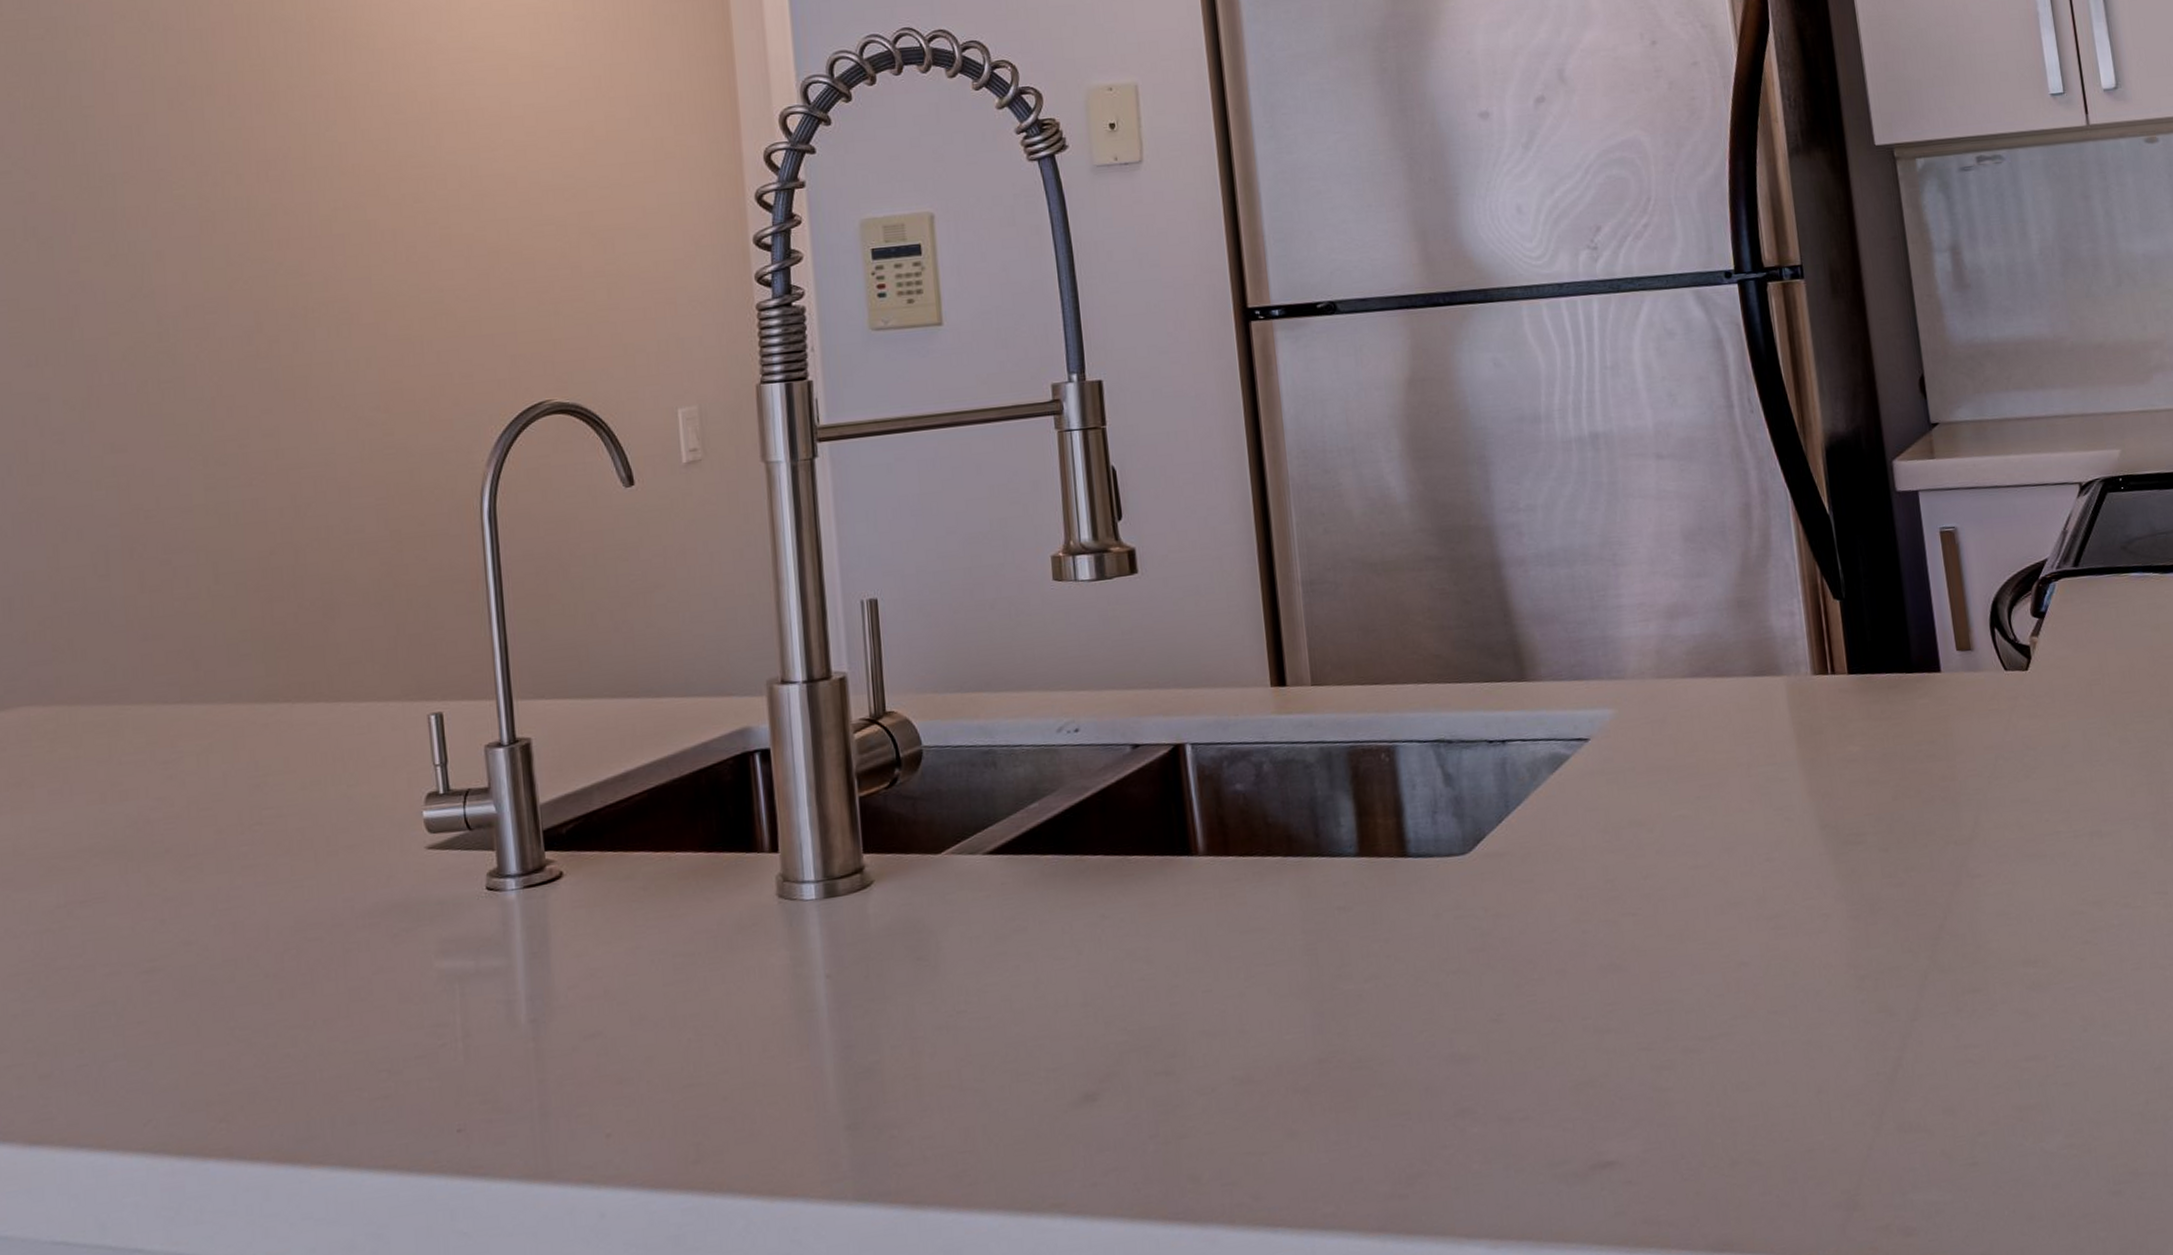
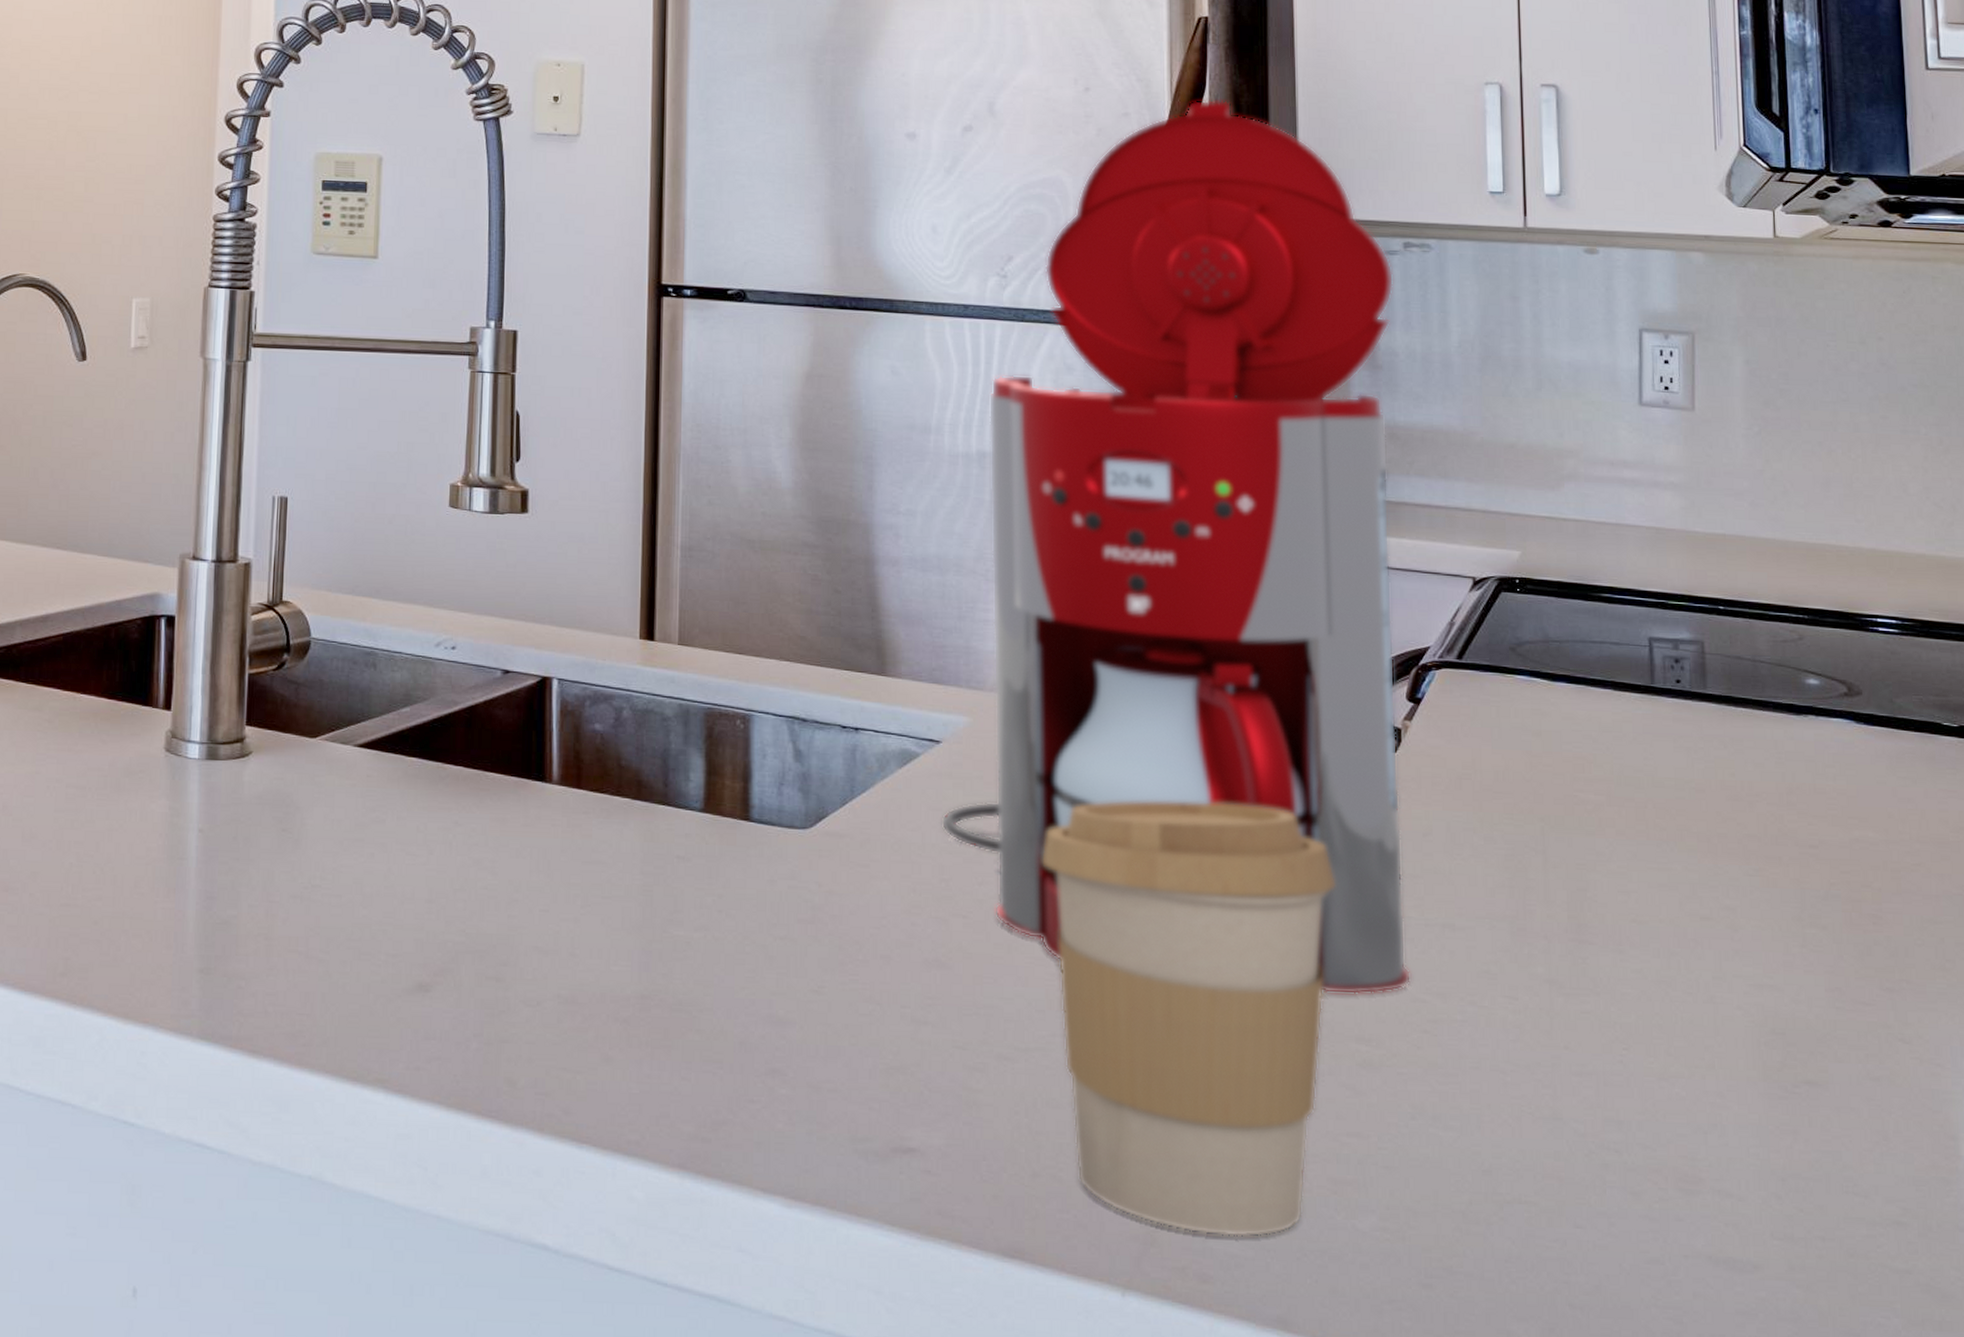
coffee maker: none [1594,35,2068,942] -> present [941,99,1412,995]
coffee cup: none [1703,747,1994,1189] -> present [1042,800,1336,1237]

